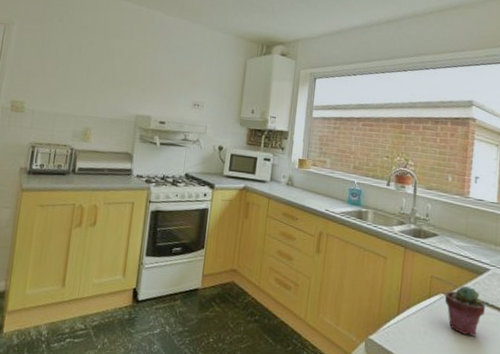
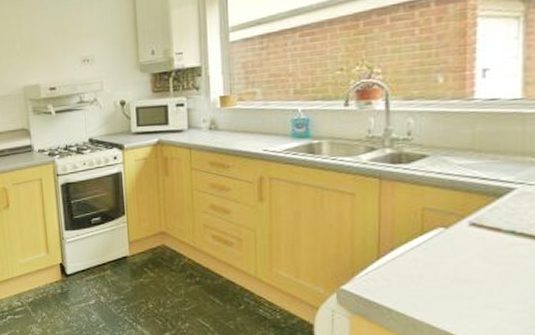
potted succulent: present [444,285,486,337] -> none [445,213,512,275]

